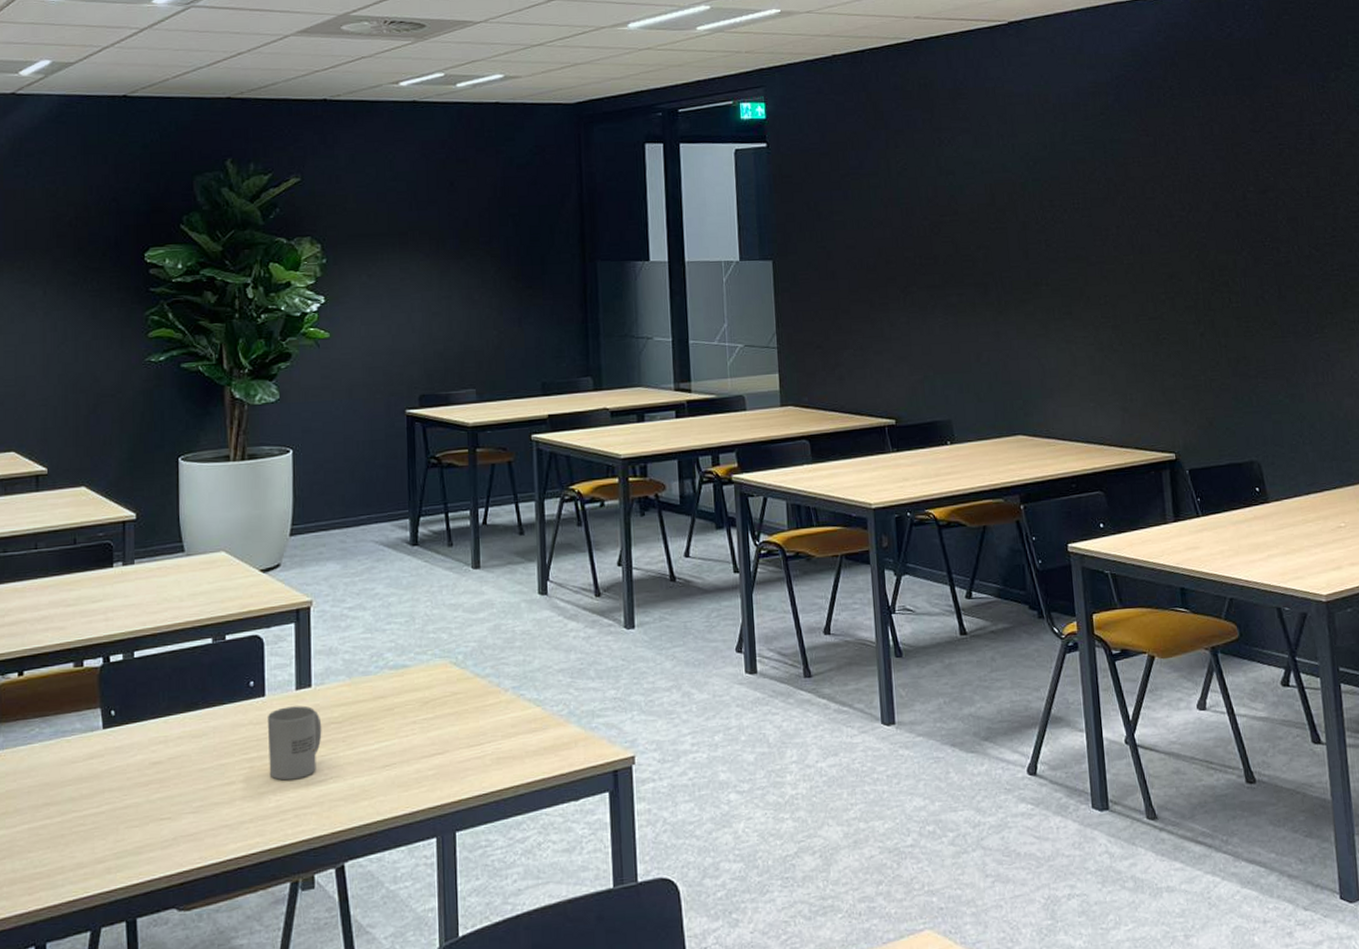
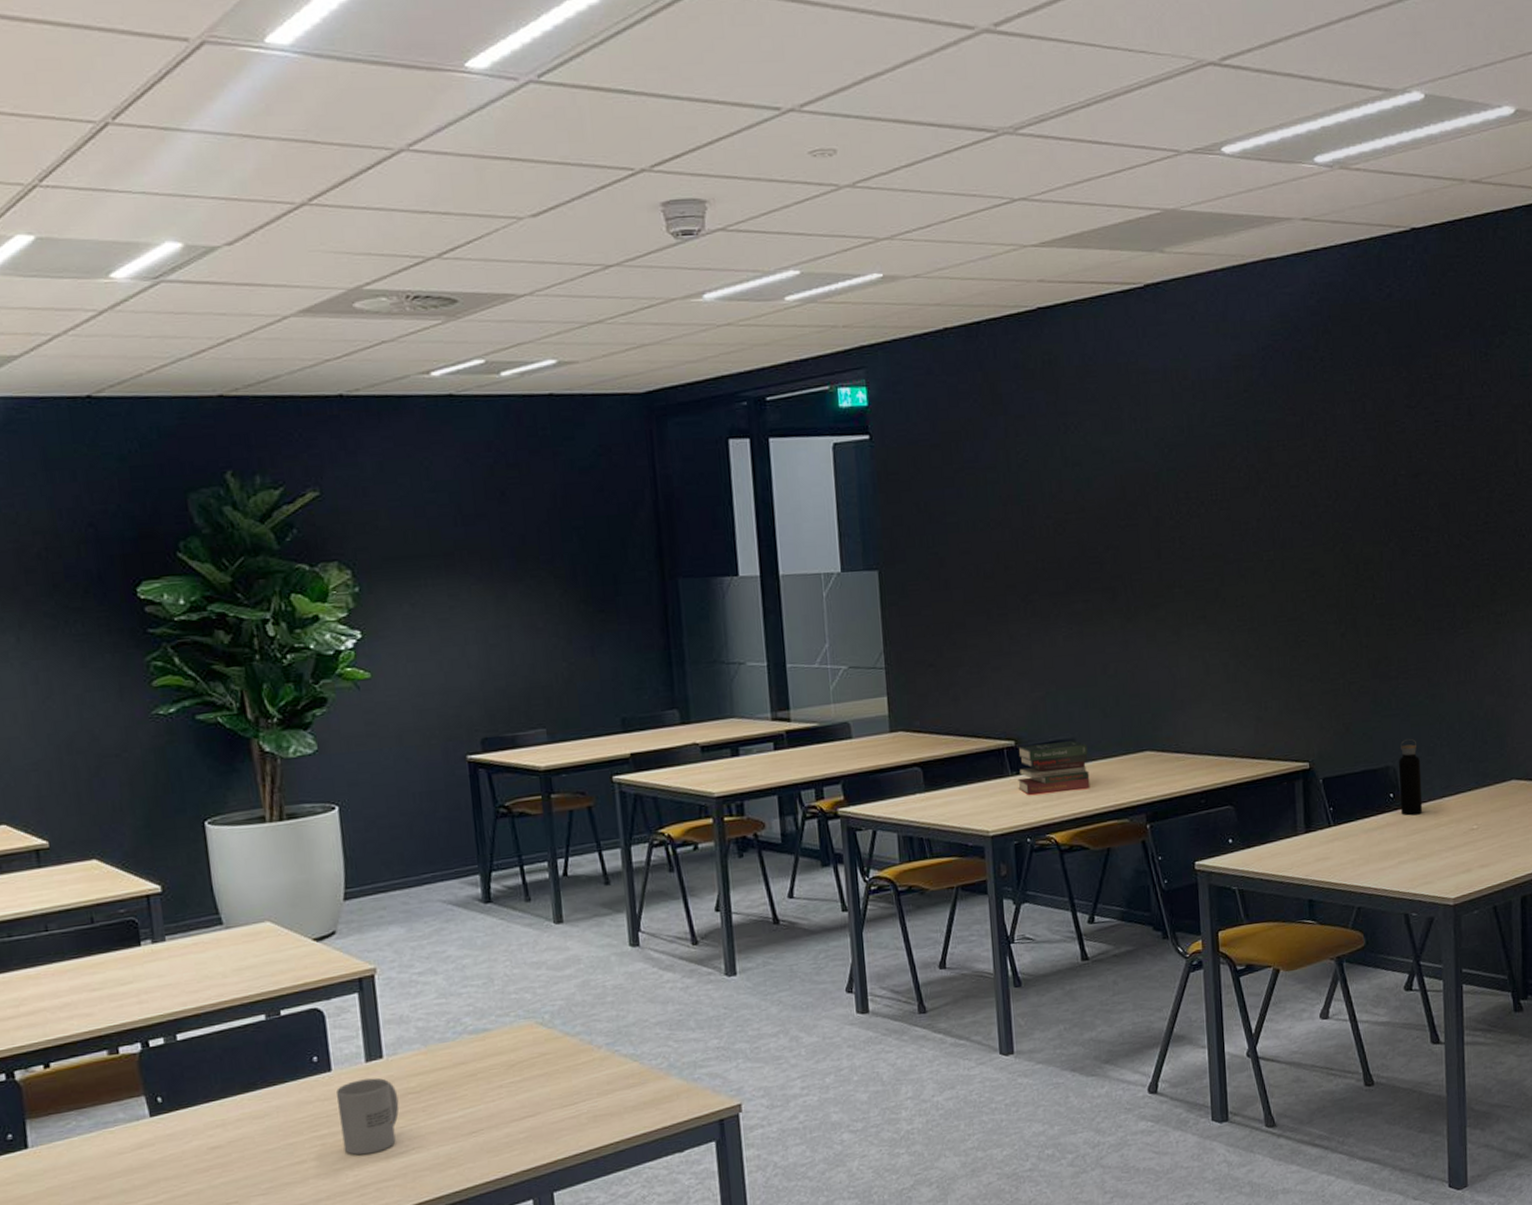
books: none [898,422,966,471] -> present [1018,740,1090,795]
water bottle: none [1262,435,1290,510] -> present [1398,738,1423,816]

